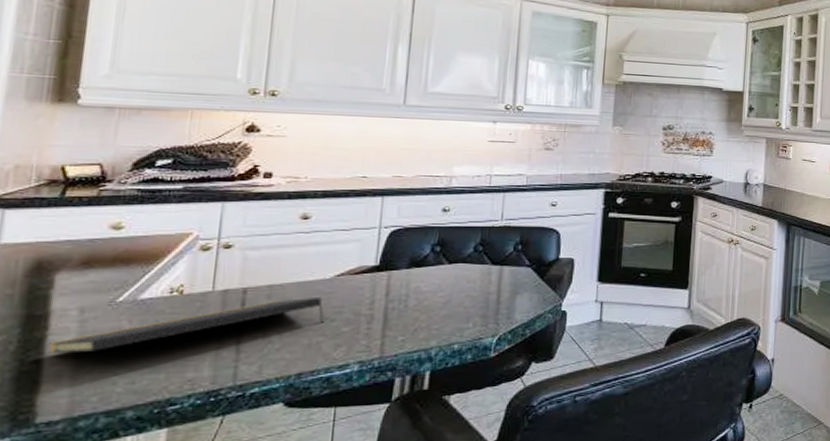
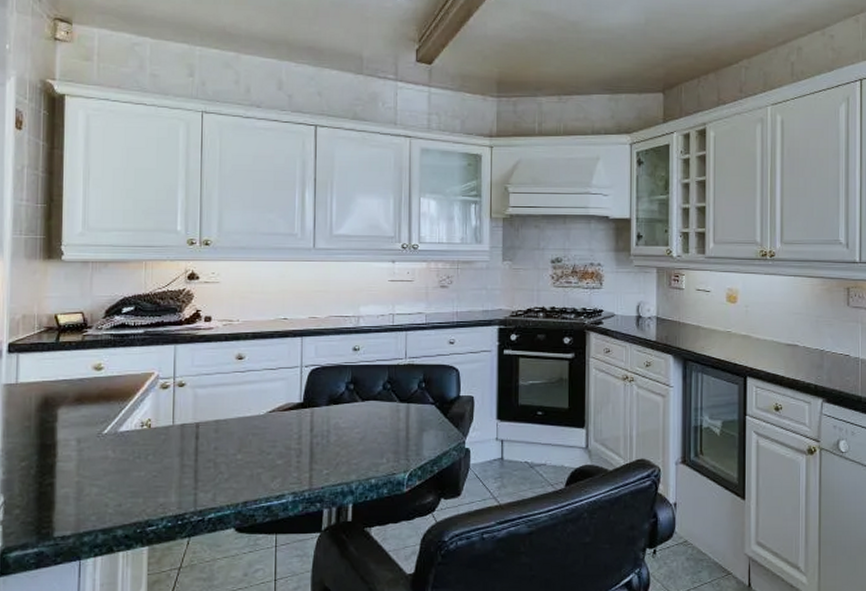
notepad: present [48,296,325,354] -> none [58,431,262,478]

